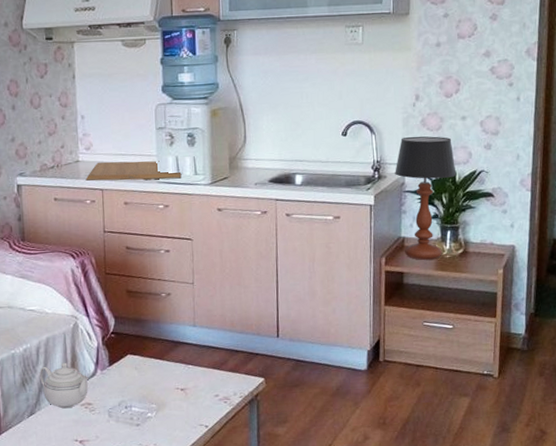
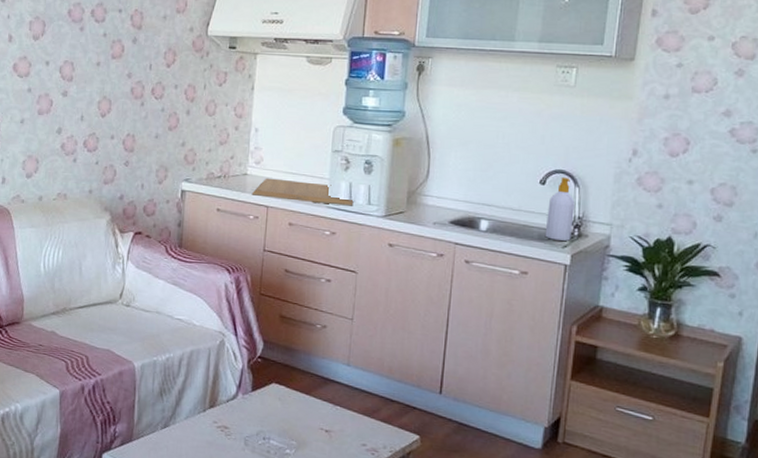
teapot: present [40,362,89,409] -> none [178,379,229,428]
soap bottle: none [350,127,373,185] -> present [545,177,575,242]
table lamp: present [395,136,457,261] -> none [599,194,675,338]

